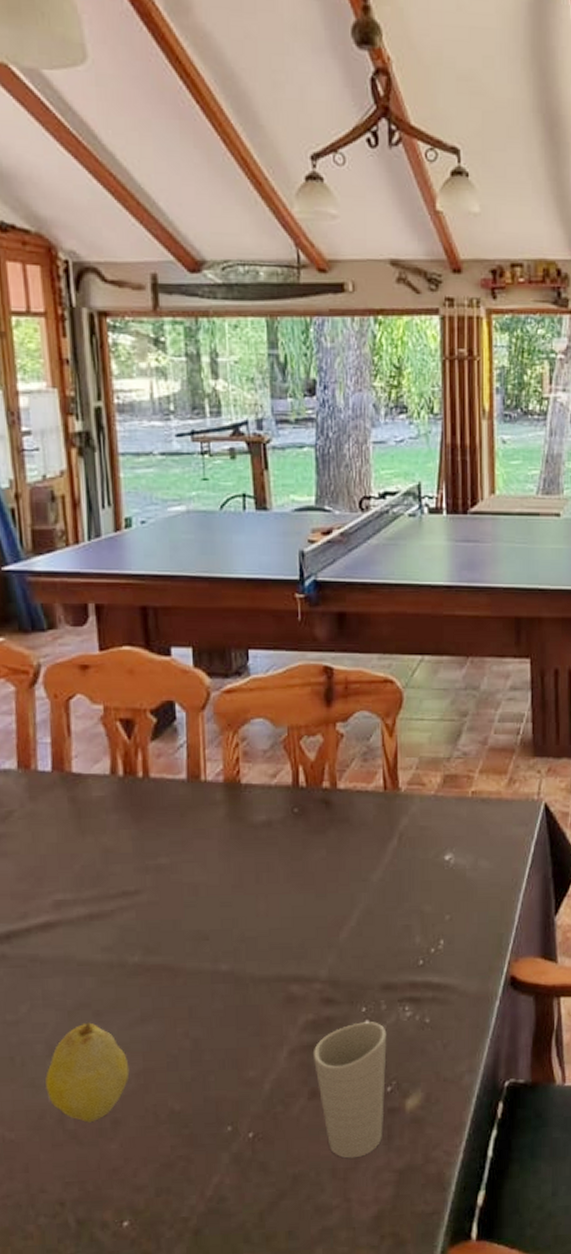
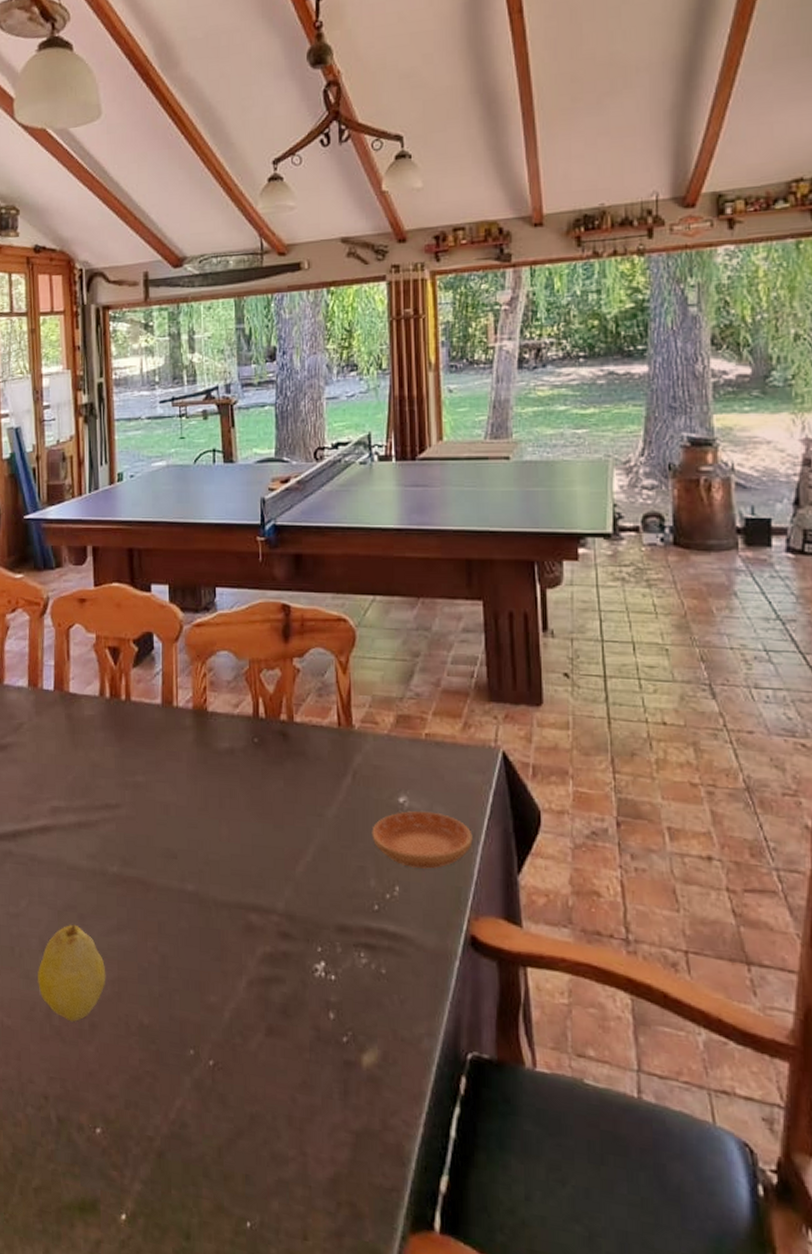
cup: present [312,1022,387,1158] -> none [270,962,342,1109]
saucer: none [417,866,515,921] -> present [372,810,473,869]

